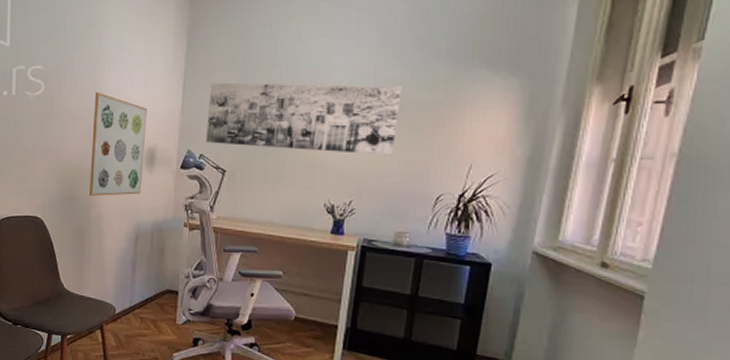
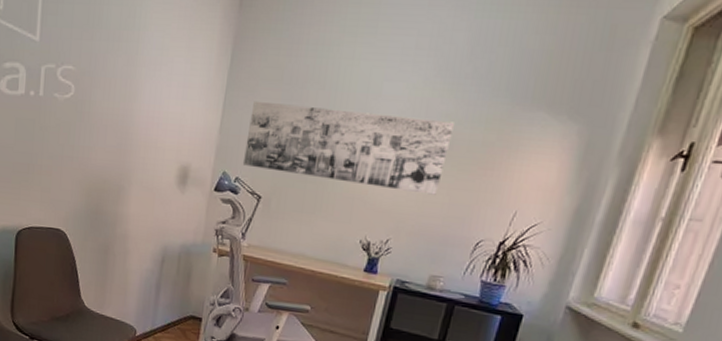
wall art: present [89,92,147,197] -> none [116,100,183,215]

